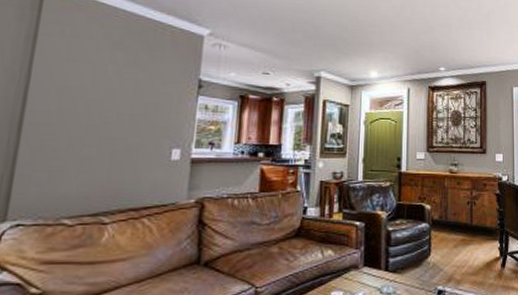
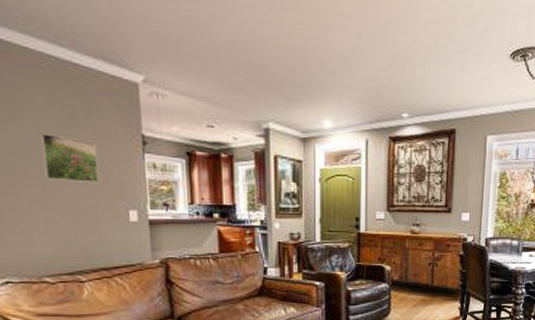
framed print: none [92,76,153,122] -> present [40,134,99,182]

